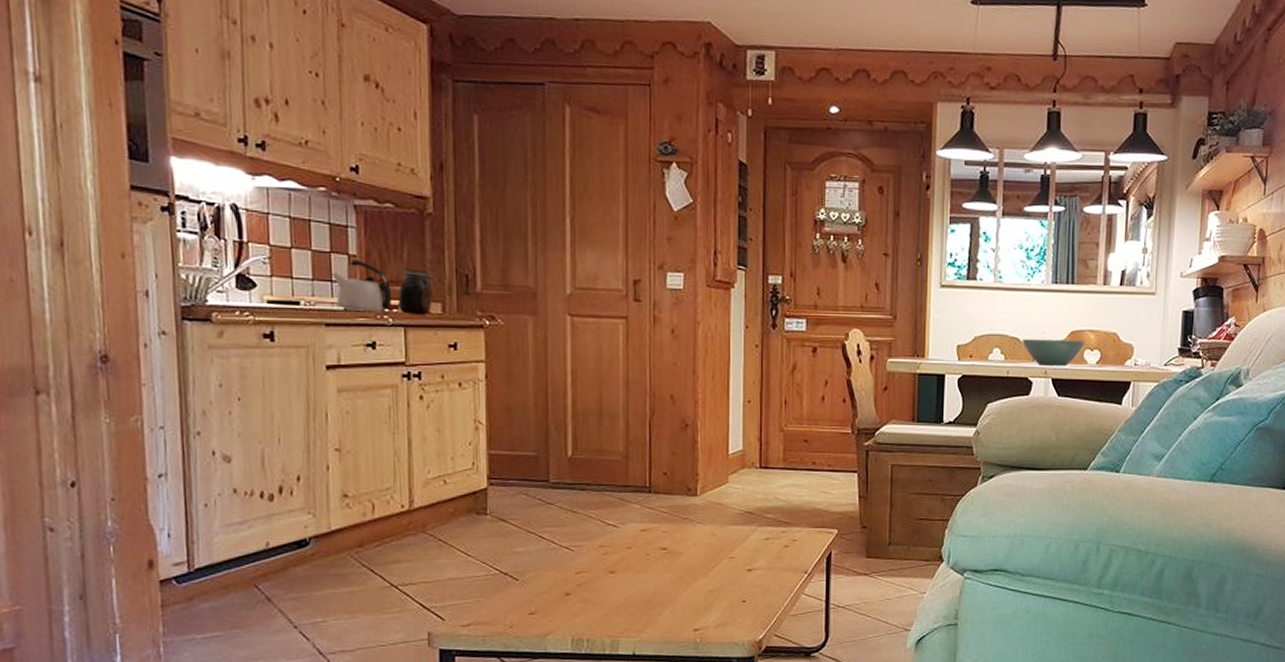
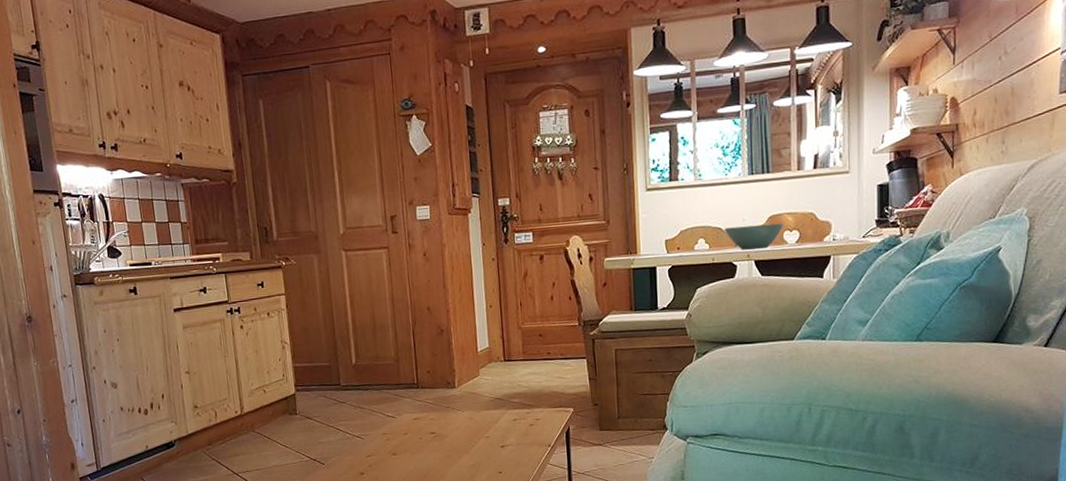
kettle: present [332,260,392,314] -> none [171,226,215,266]
jar: present [397,268,433,316] -> none [218,227,243,264]

